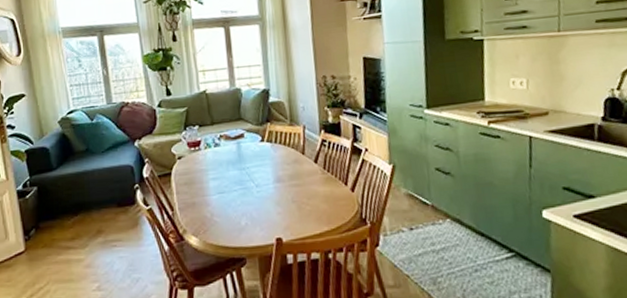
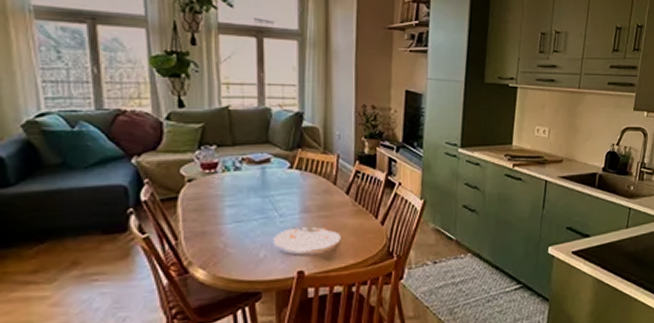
plate: none [252,195,314,220] -> present [273,226,341,252]

